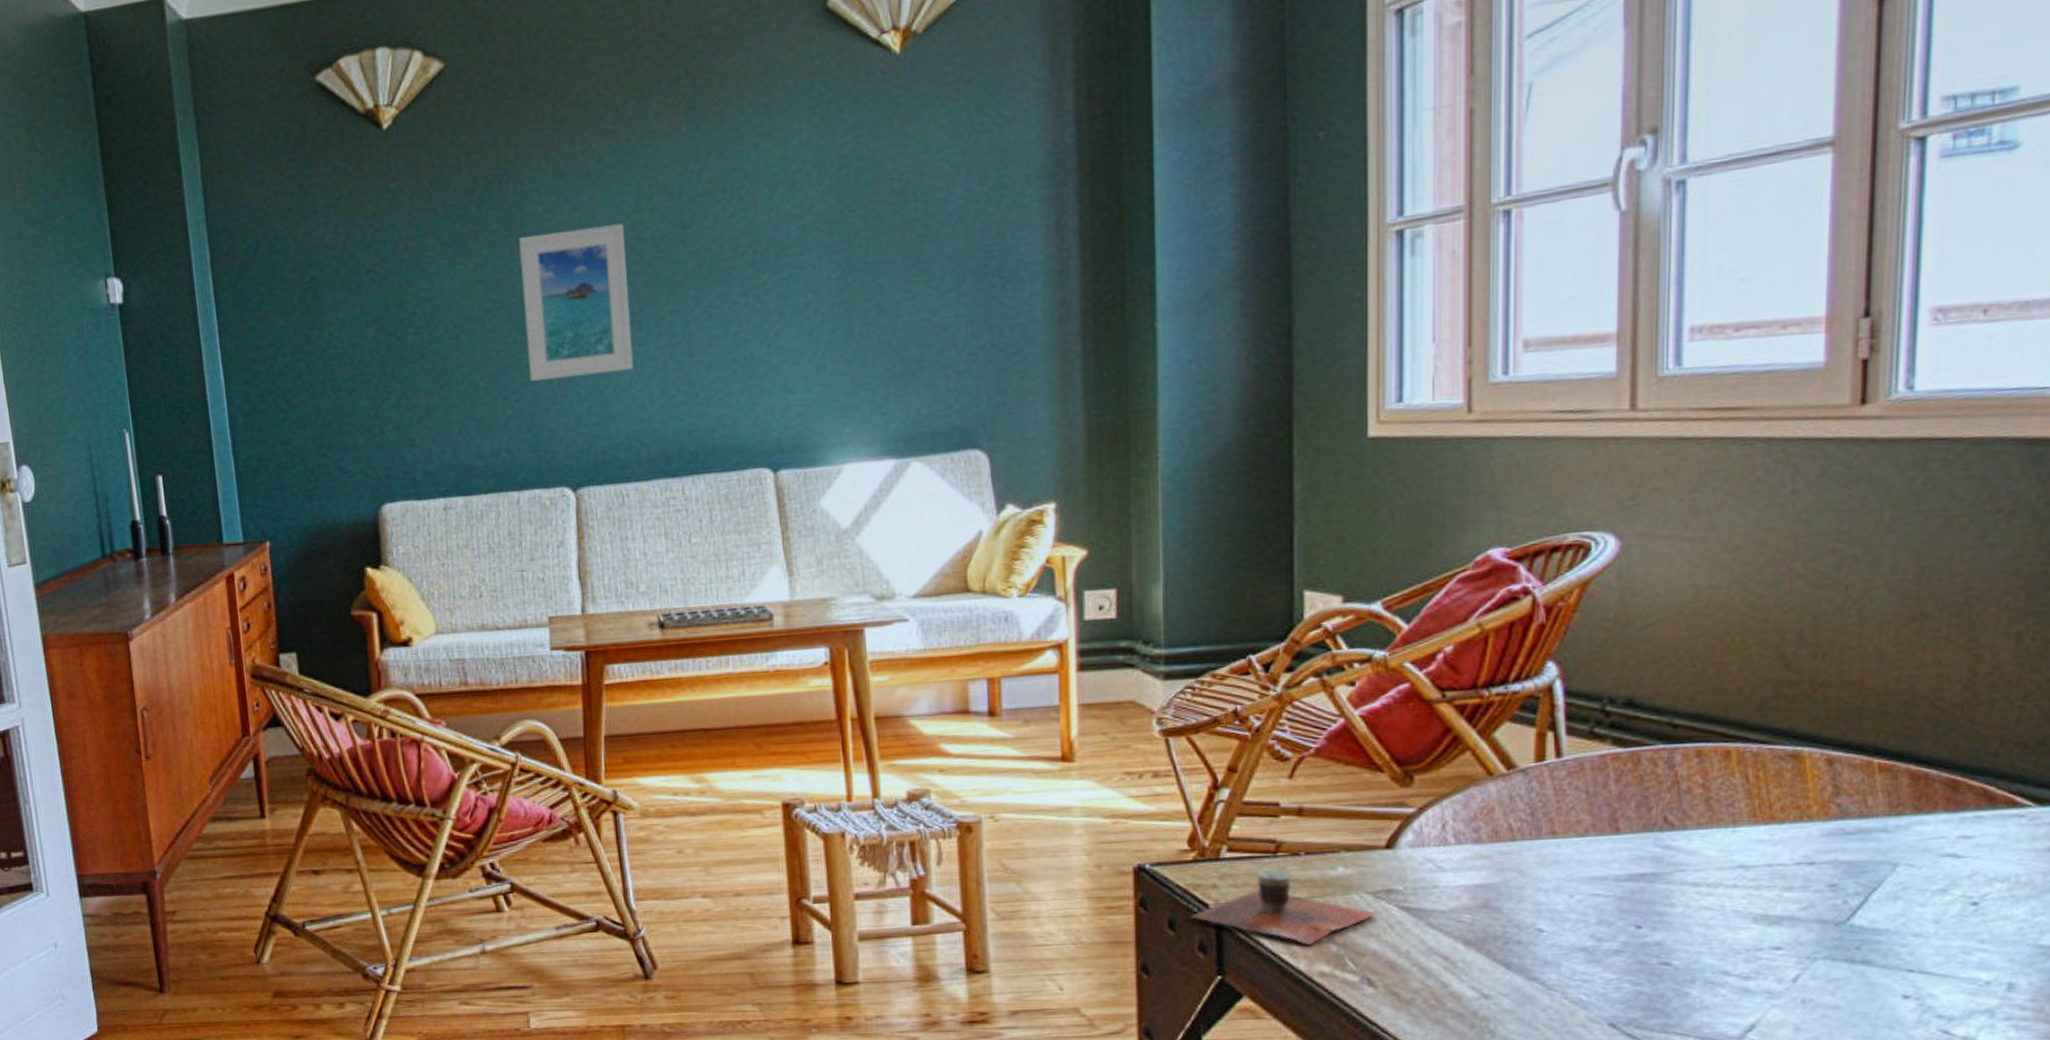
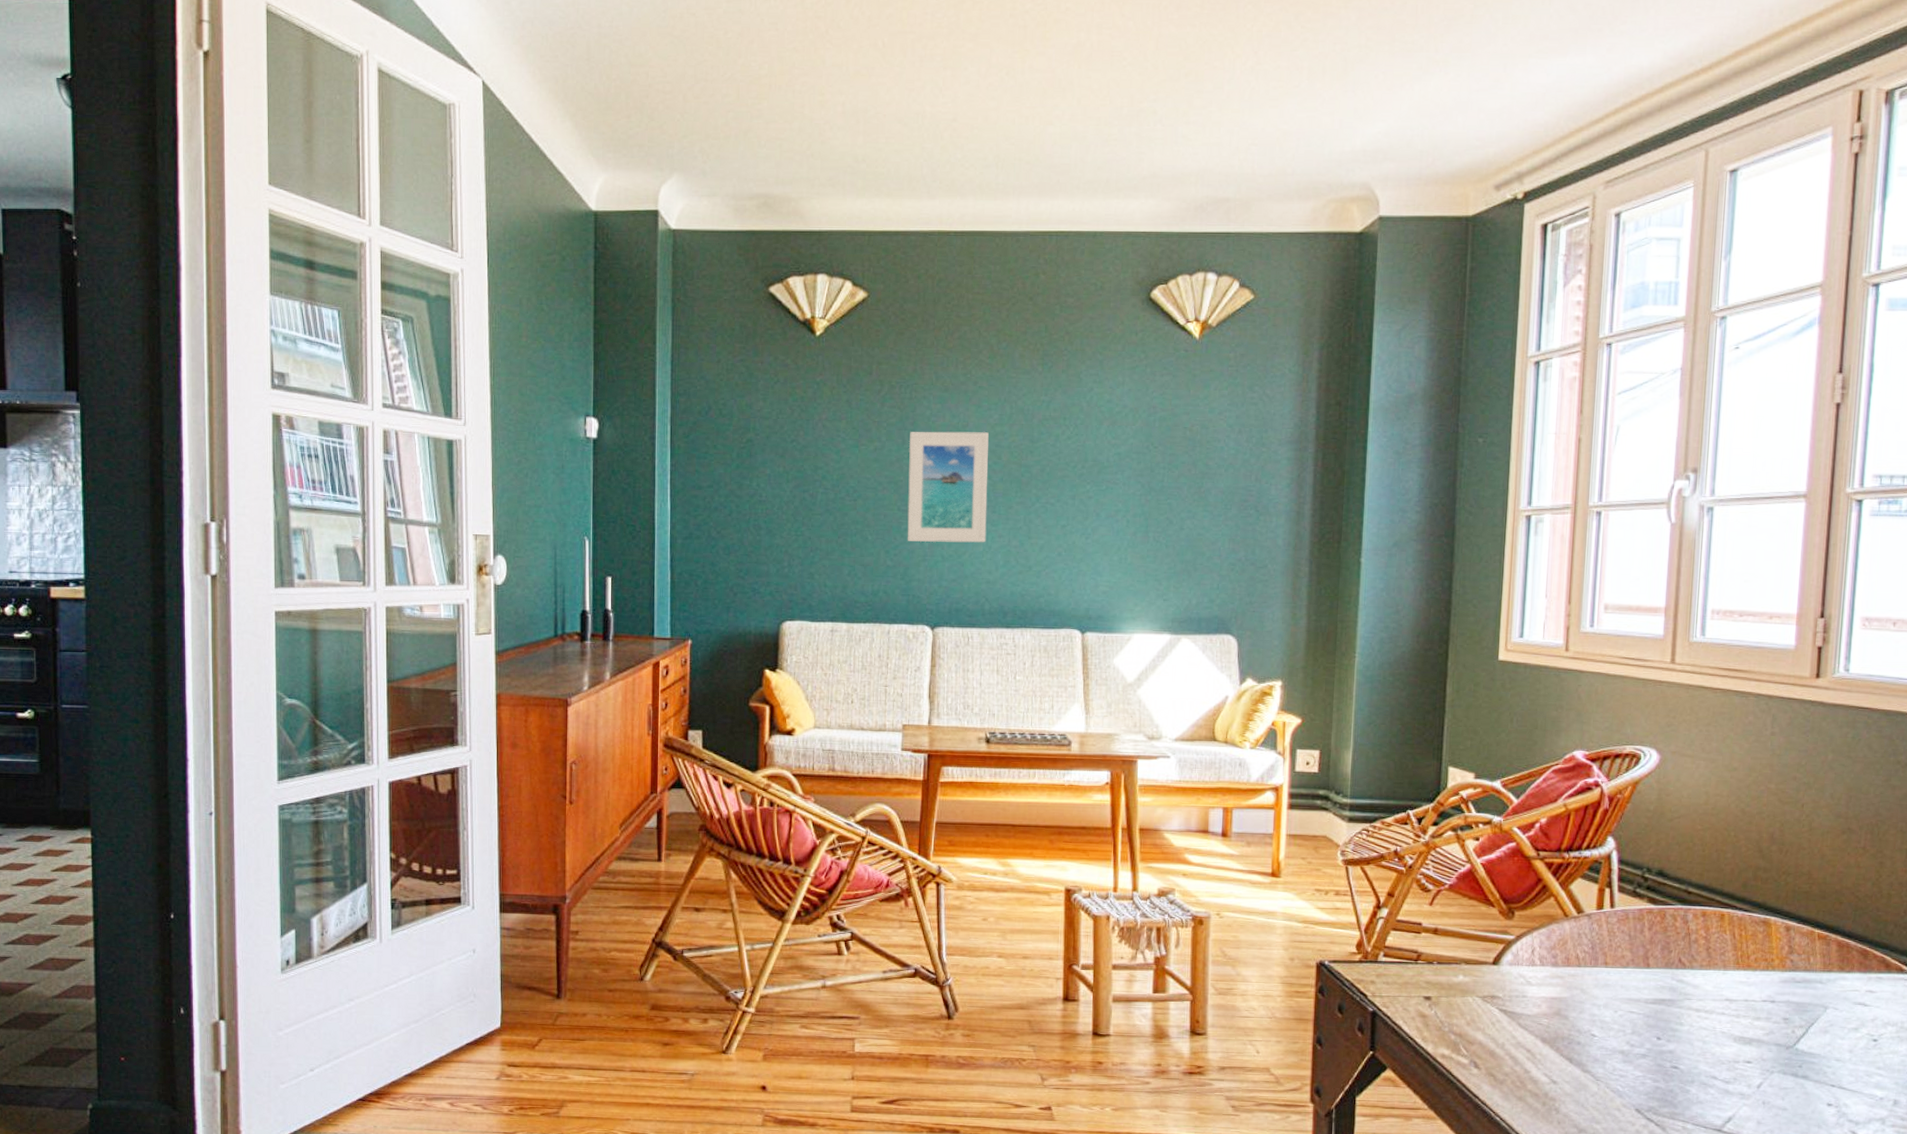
cup: present [1190,868,1378,945] -> none [1354,972,1485,1033]

